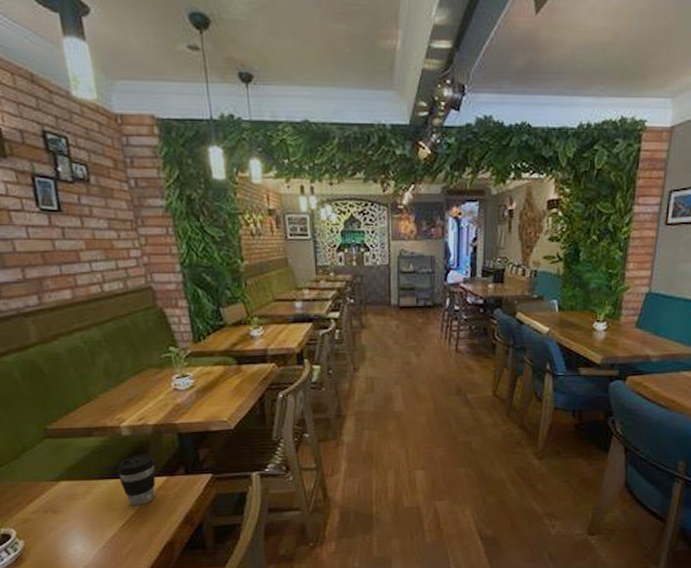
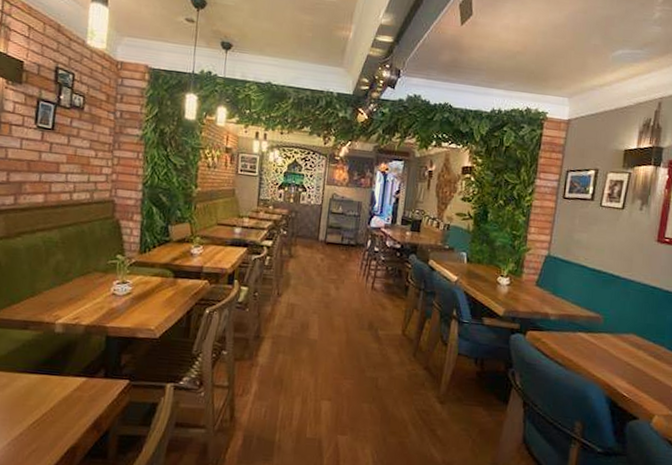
coffee cup: present [116,454,156,506] -> none [41,352,80,405]

